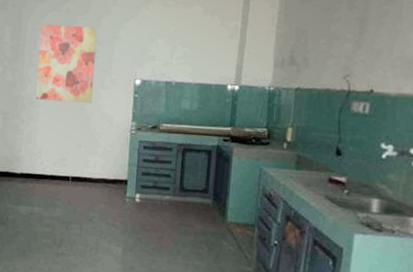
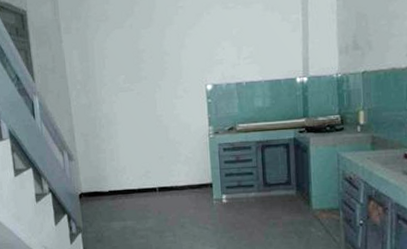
wall art: present [35,24,97,103] -> none [106,39,167,118]

